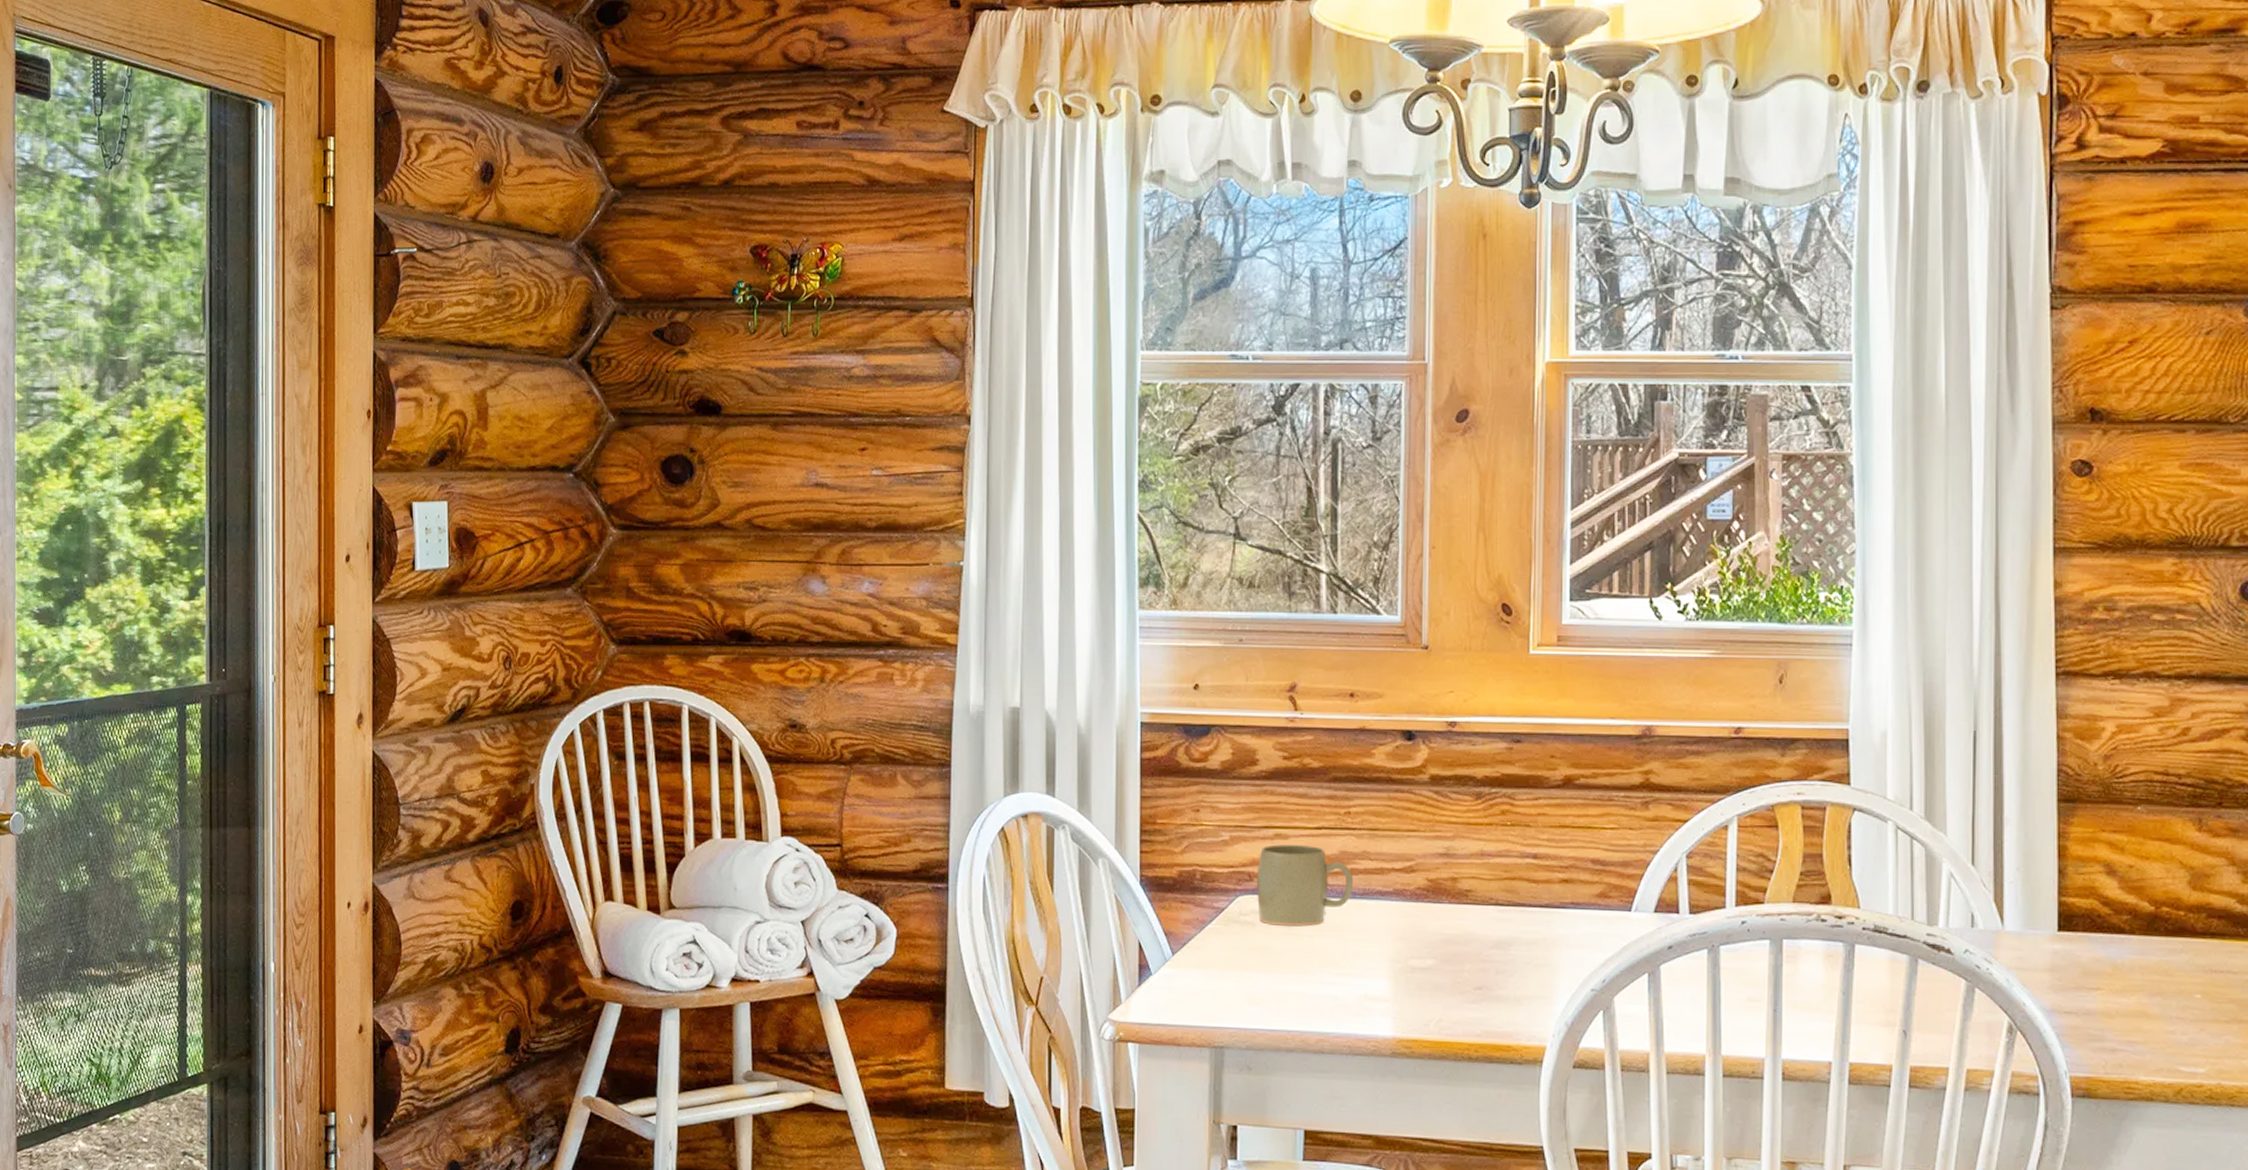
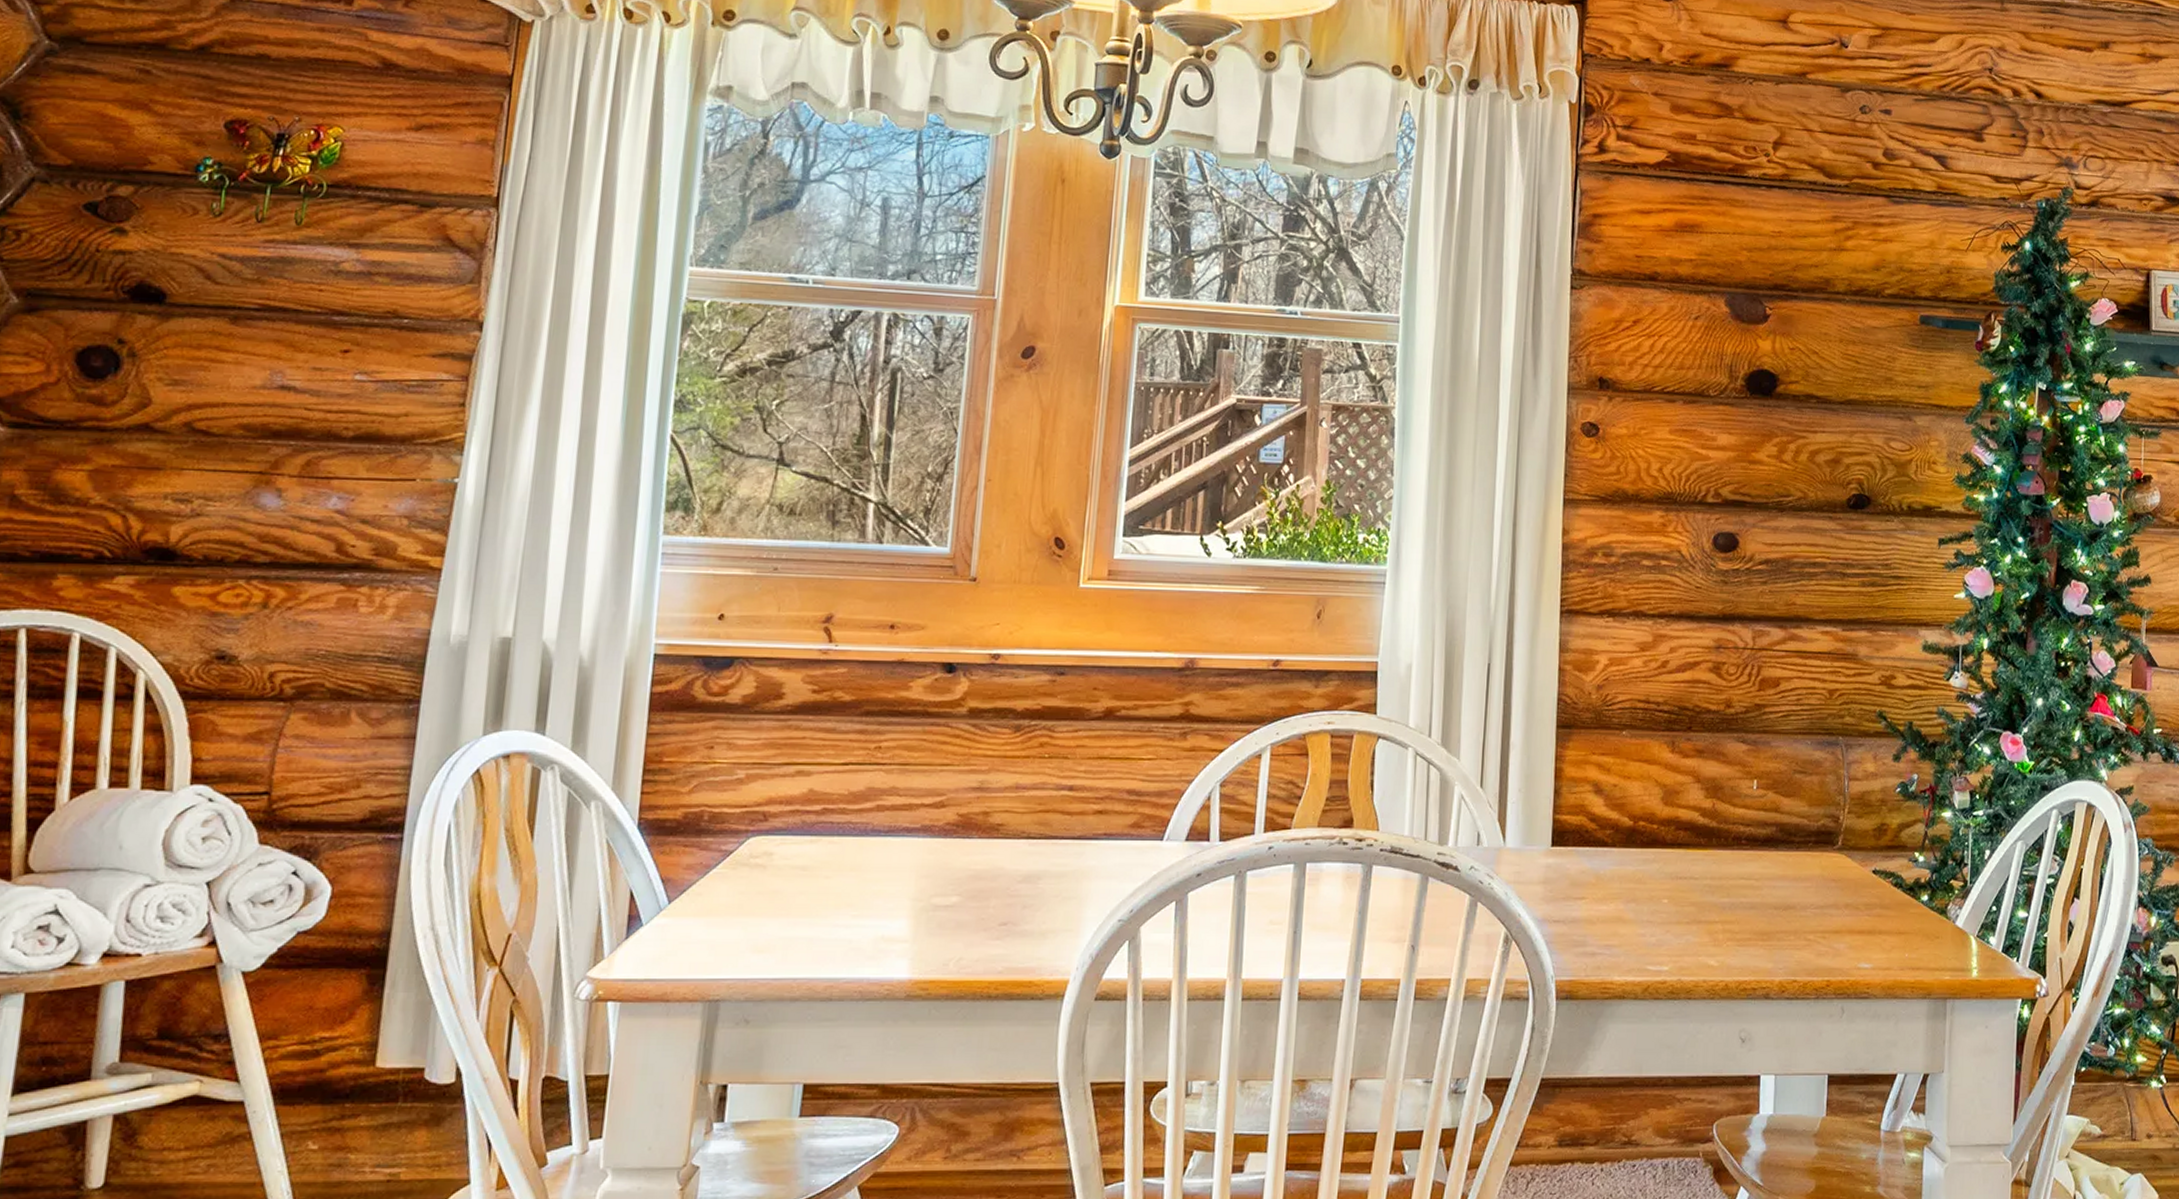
mug: present [1257,844,1353,928] -> none [770,782,879,869]

